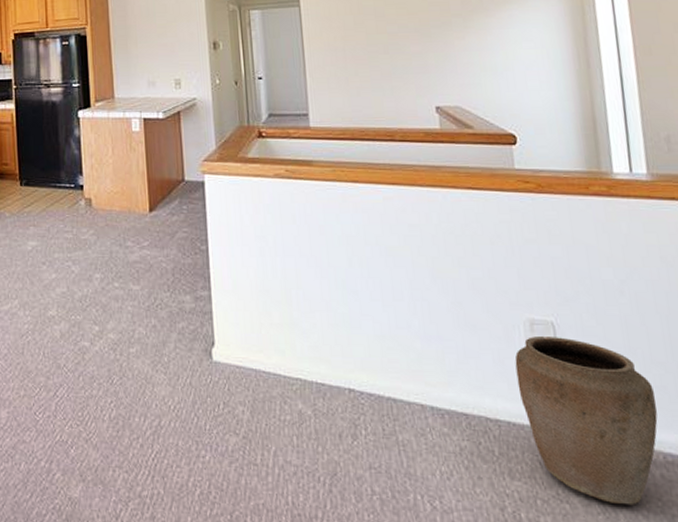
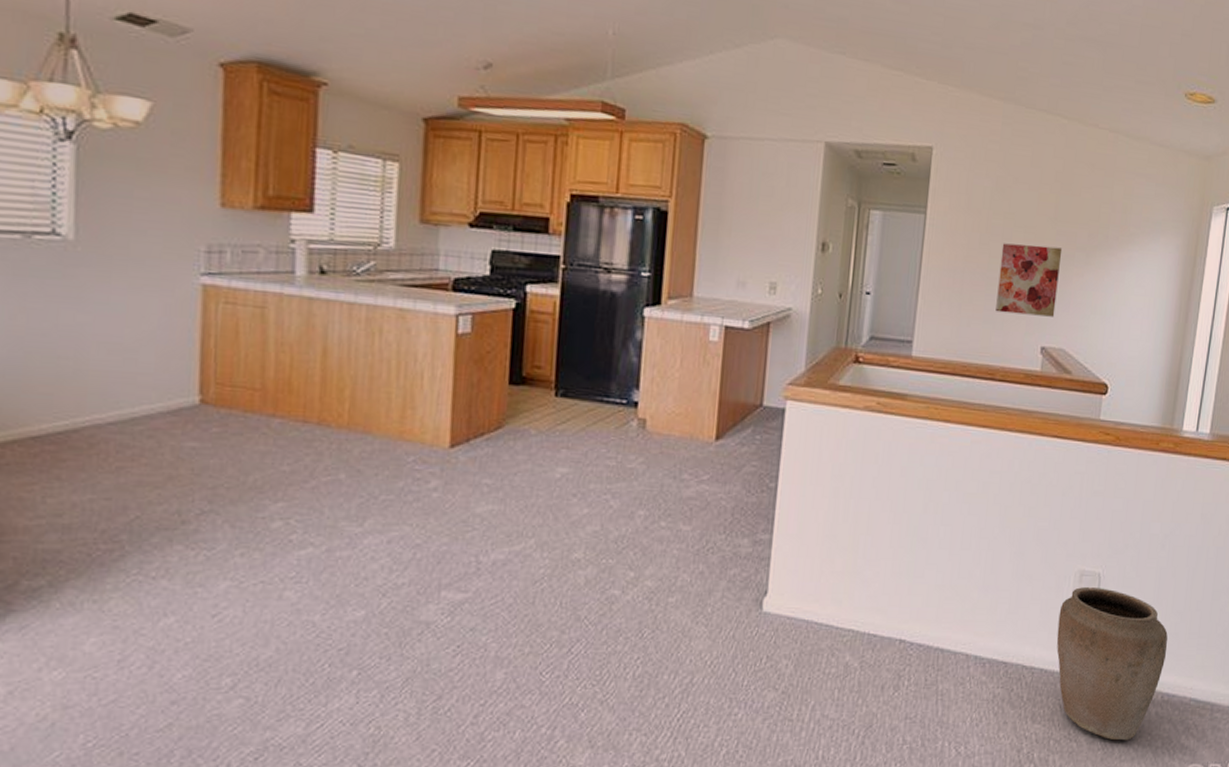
wall art: none [376,17,443,81] -> present [995,243,1063,317]

